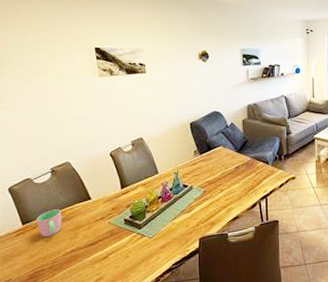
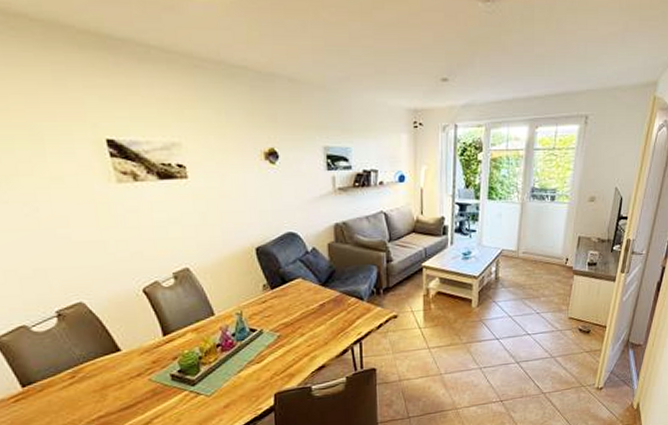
cup: present [36,209,62,238] -> none [42,365,82,402]

